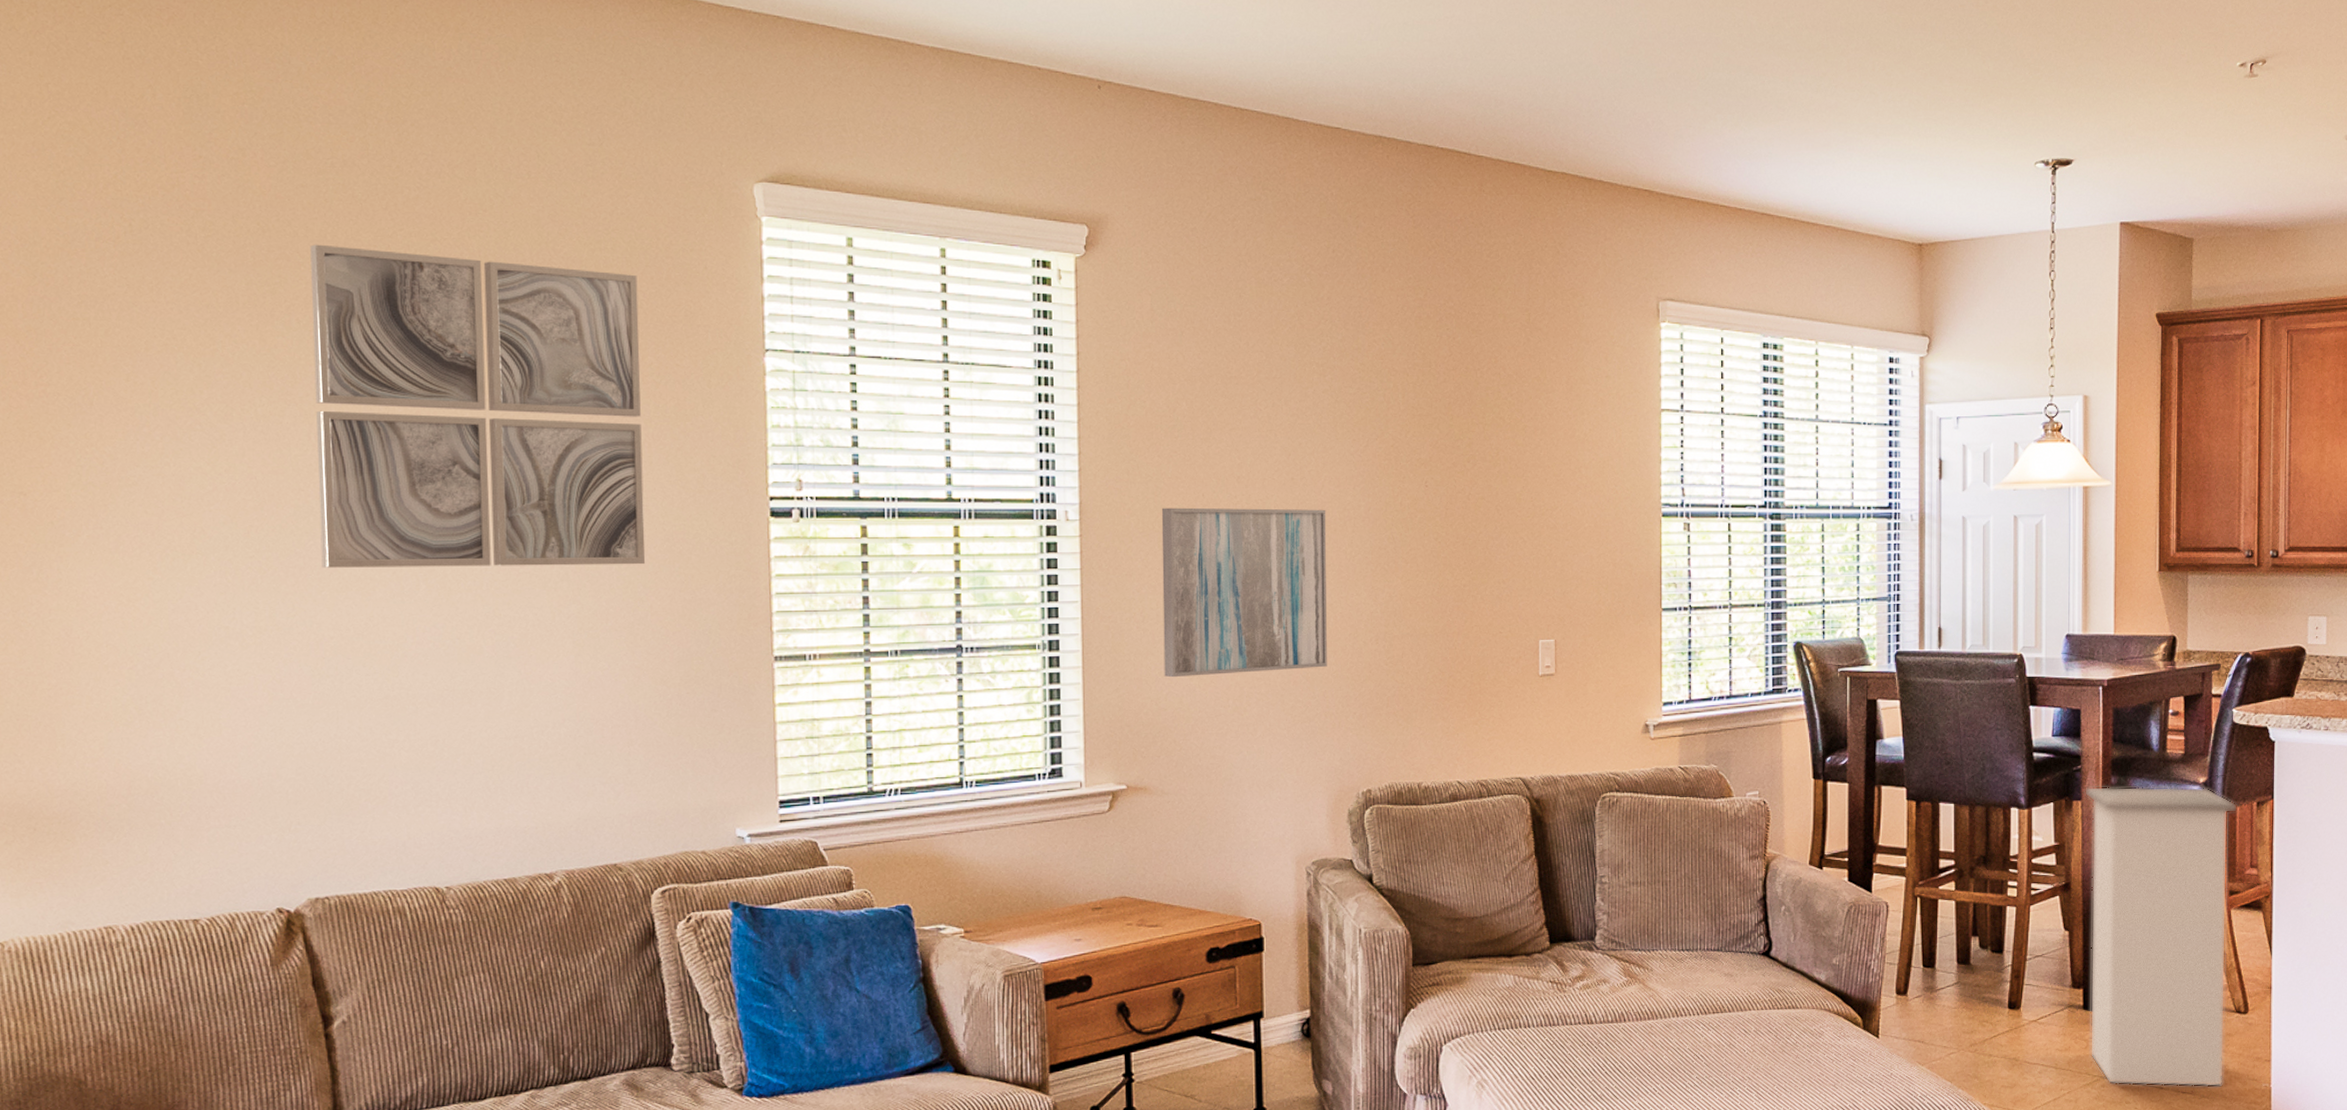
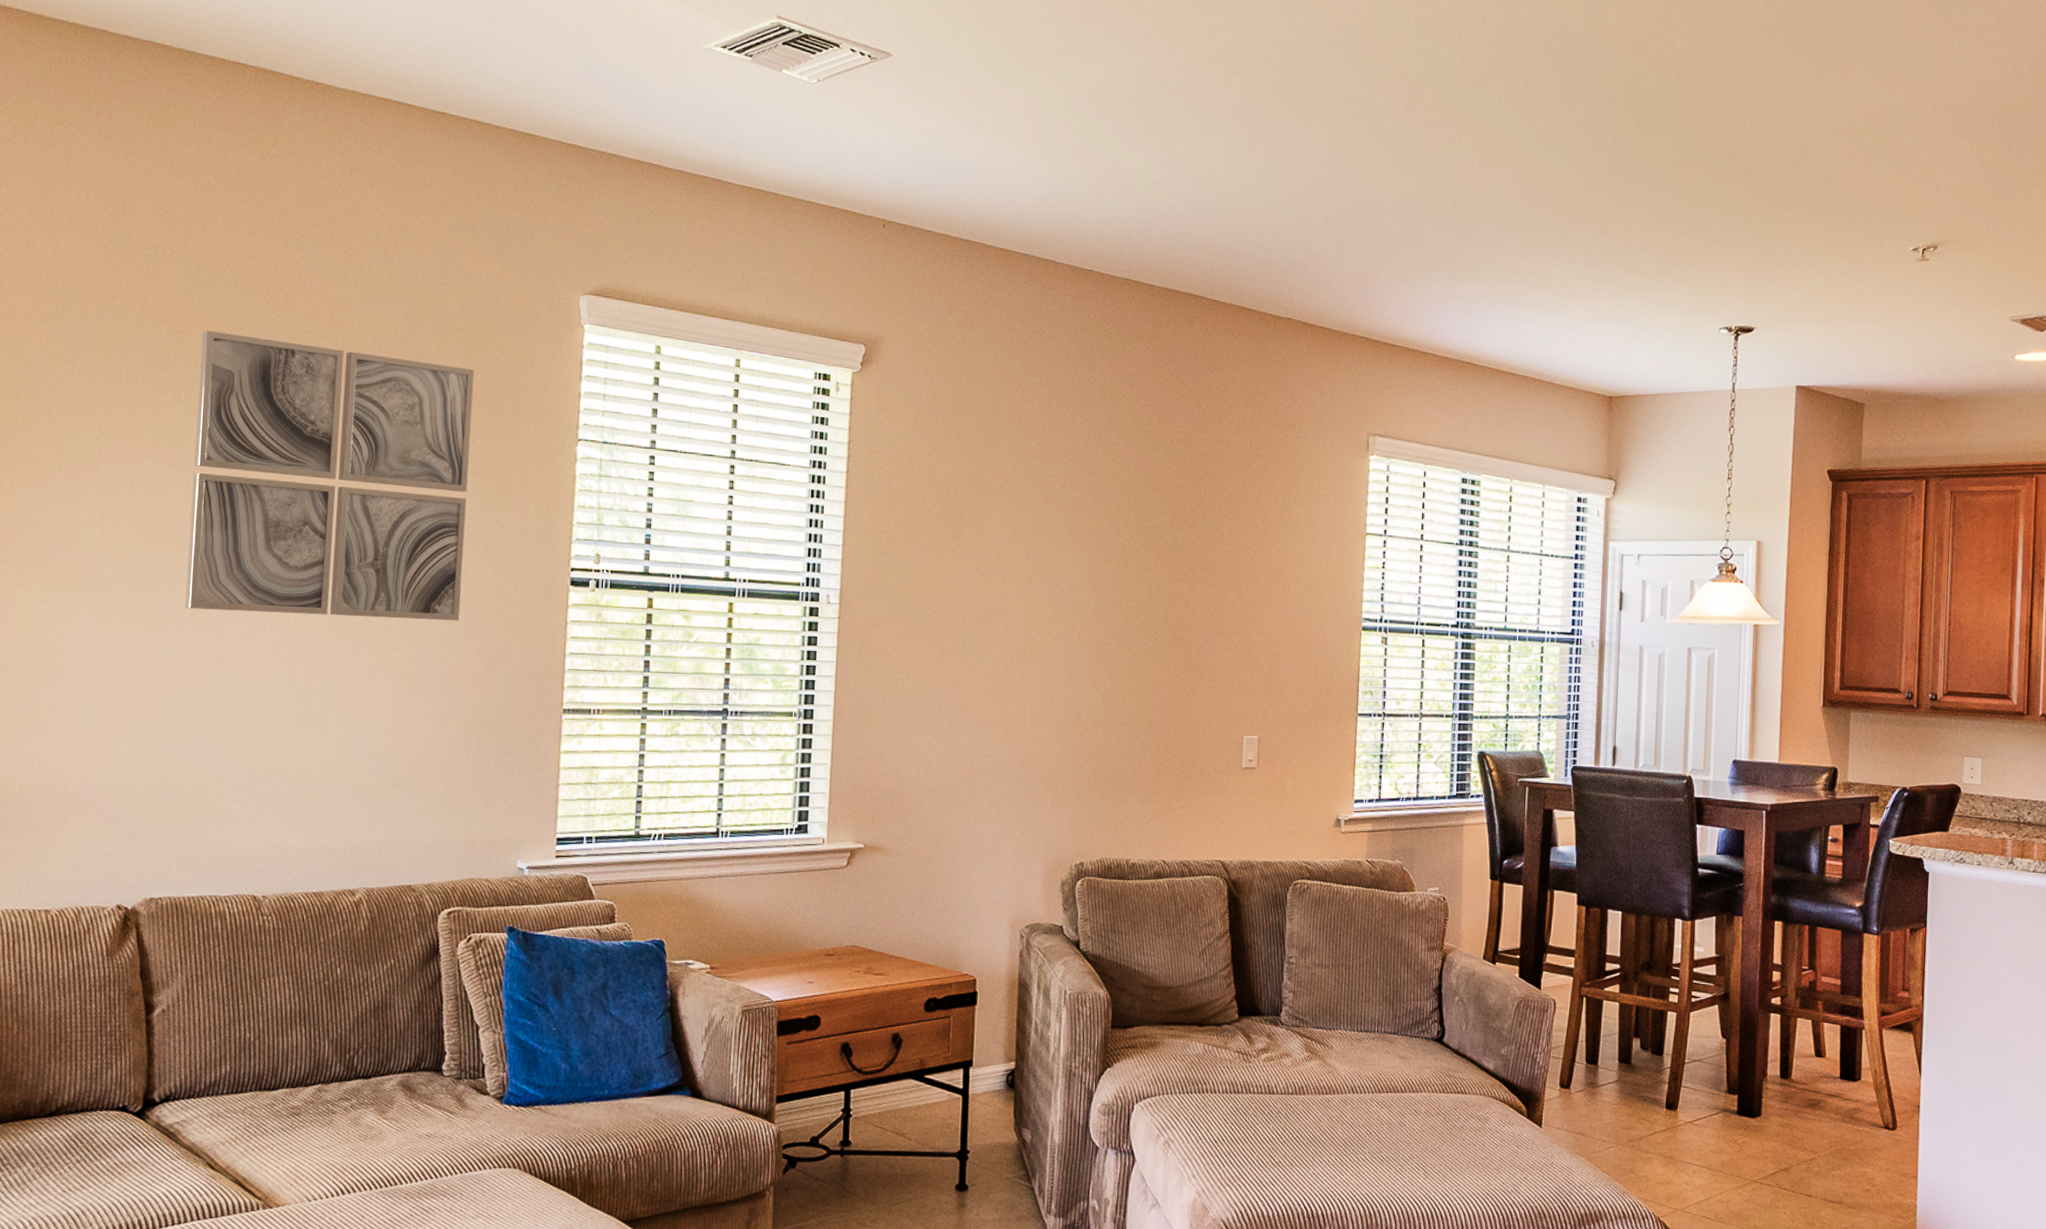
wall art: present [1161,507,1327,678] -> none [904,597,1059,750]
trash can: present [2084,786,2238,1088] -> none [1742,903,1892,1199]

